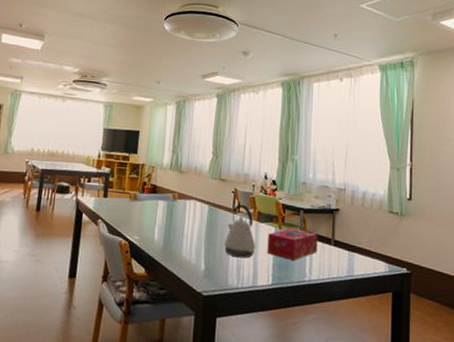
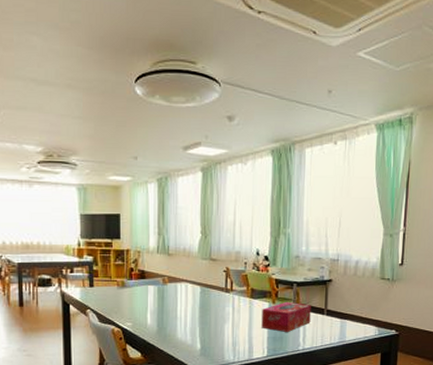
kettle: present [223,204,256,258] -> none [218,282,250,334]

